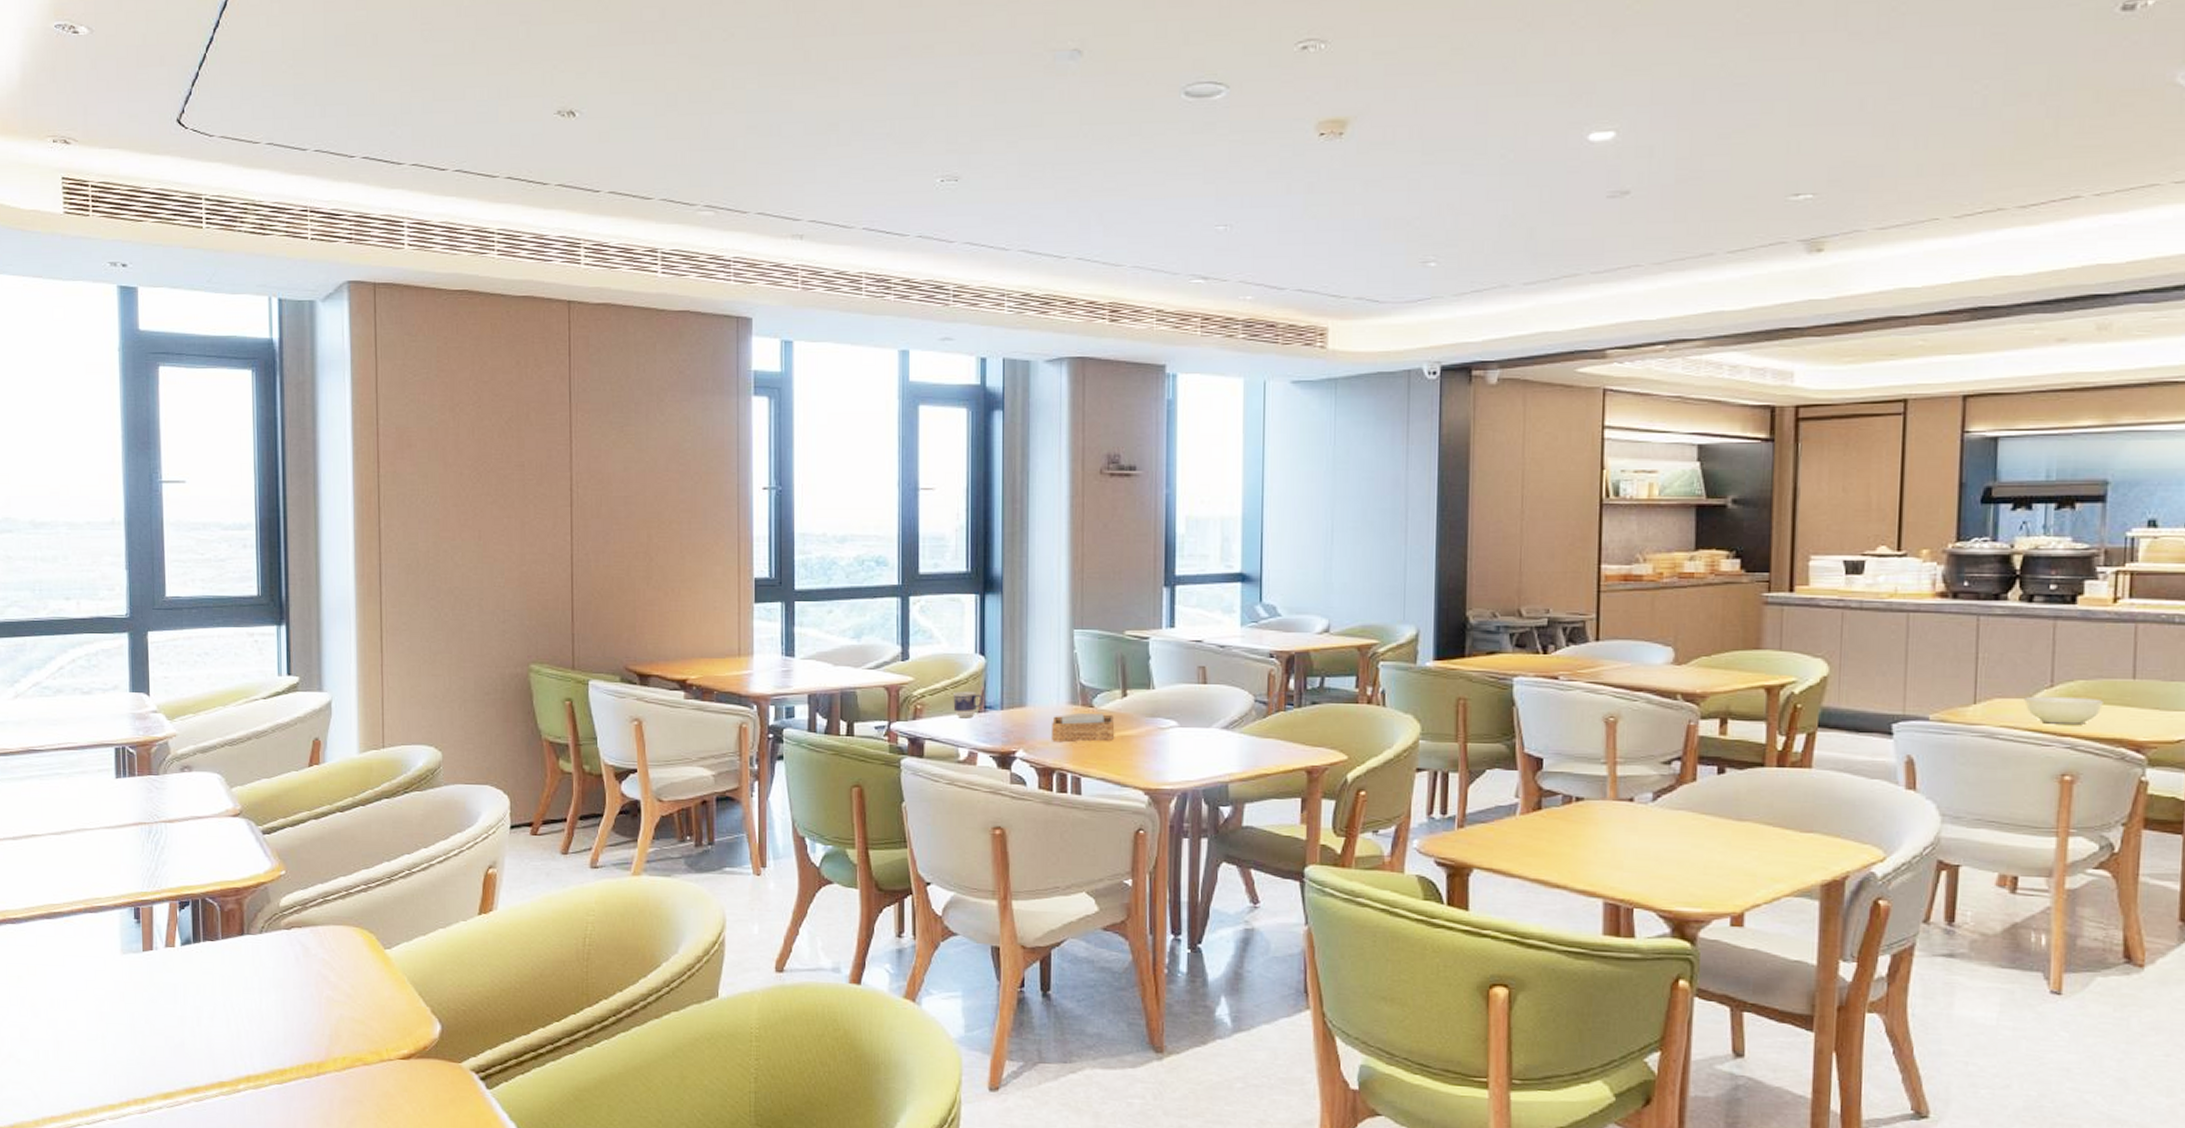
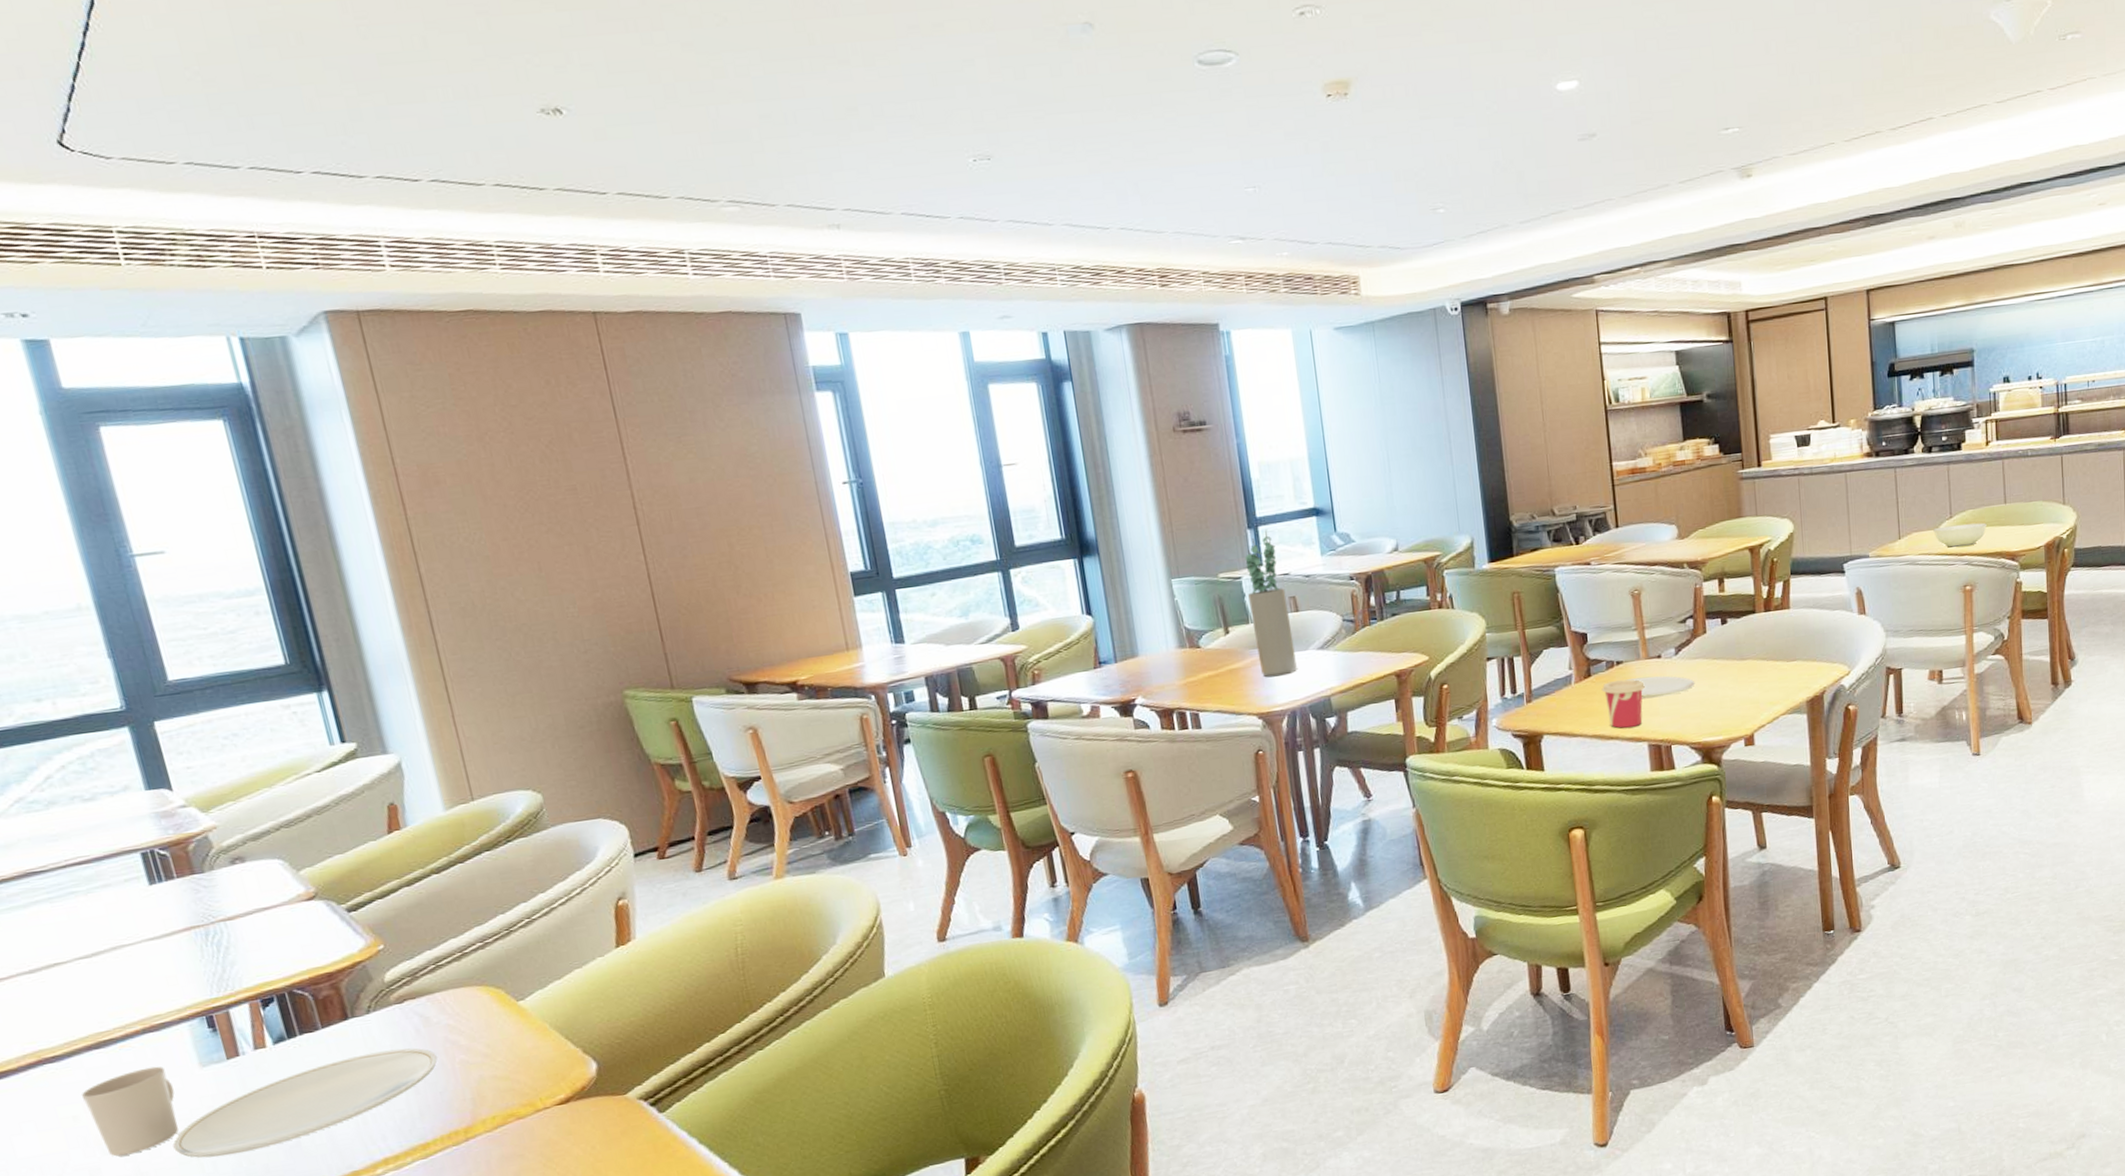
cup: none [28,944,97,1022] -> present [81,1066,179,1157]
plate: none [86,971,308,1042] -> present [172,1048,438,1158]
cup: present [953,692,983,718] -> none [1067,650,1097,677]
napkin holder: present [1052,712,1115,743] -> none [1164,651,1224,685]
vase: none [1152,590,1196,752] -> present [1245,530,1297,677]
cup: none [1552,820,1608,878] -> present [1601,679,1645,729]
plate: none [1585,820,1674,848] -> present [1626,675,1695,698]

